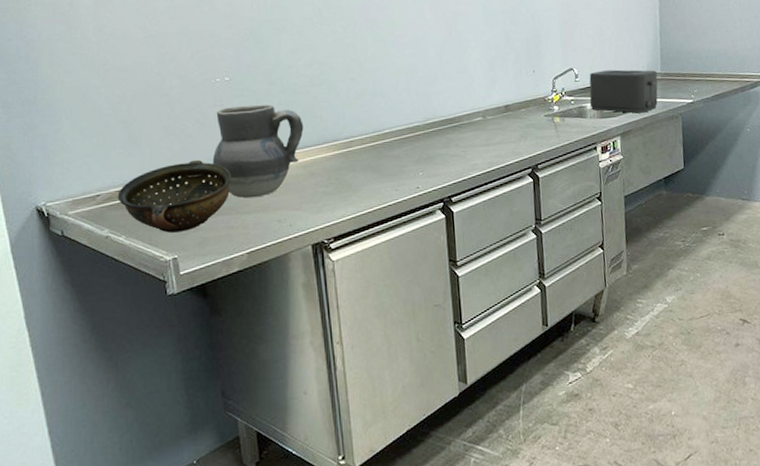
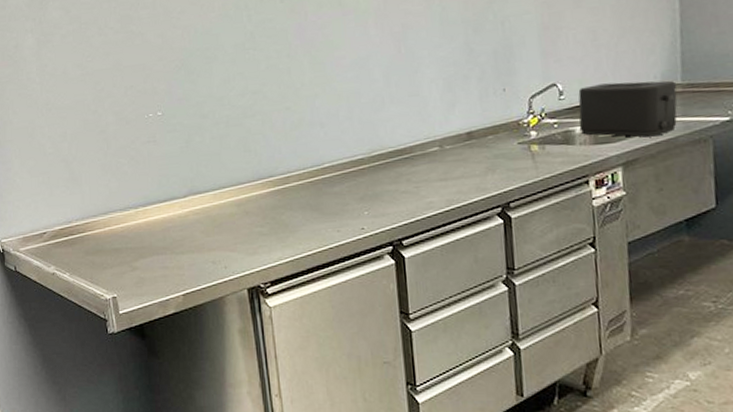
colander: present [117,159,232,233] -> none [61,197,166,272]
ceramic jug: present [212,104,304,198] -> none [147,138,237,238]

